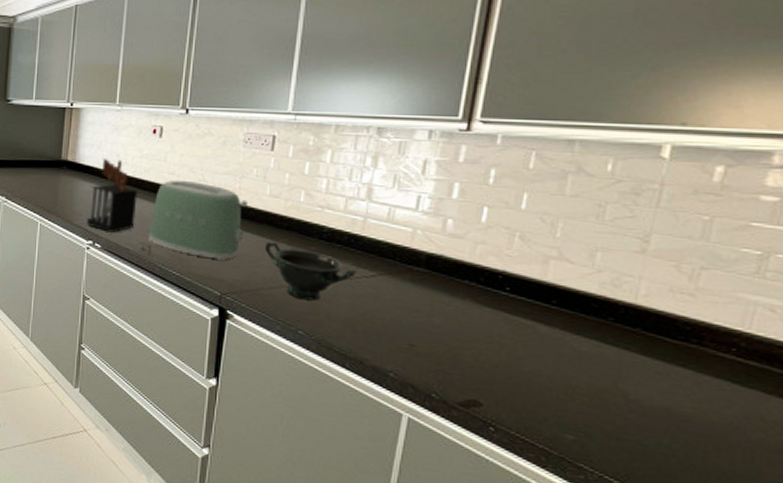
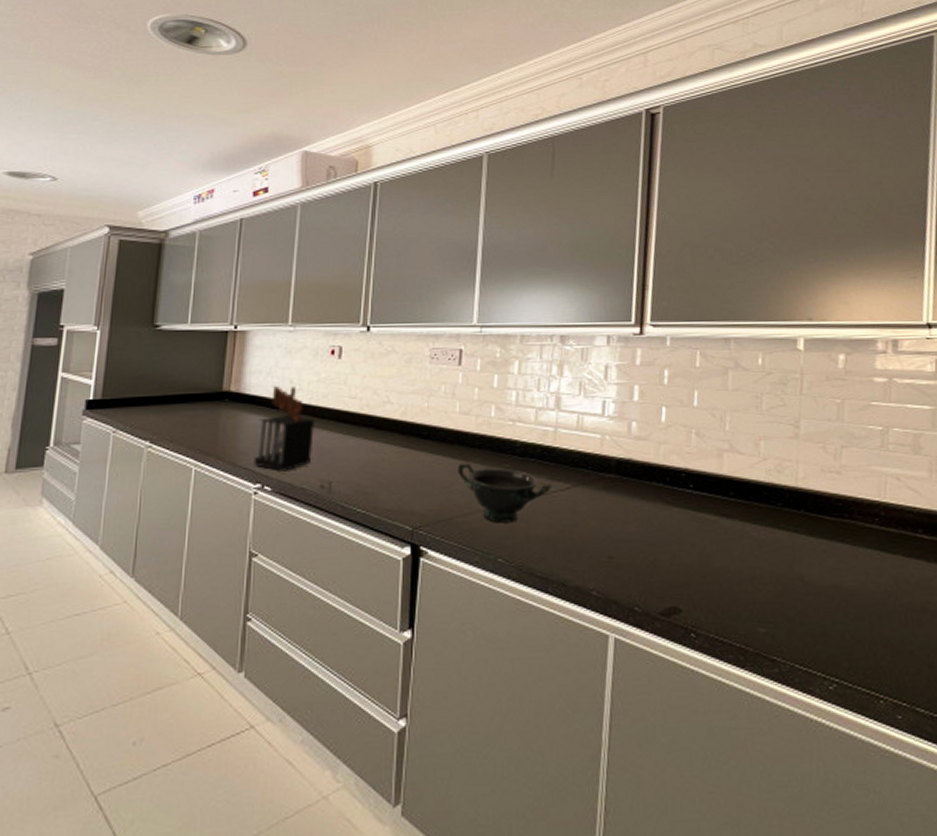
toaster: present [148,180,248,261] -> none [328,403,437,491]

